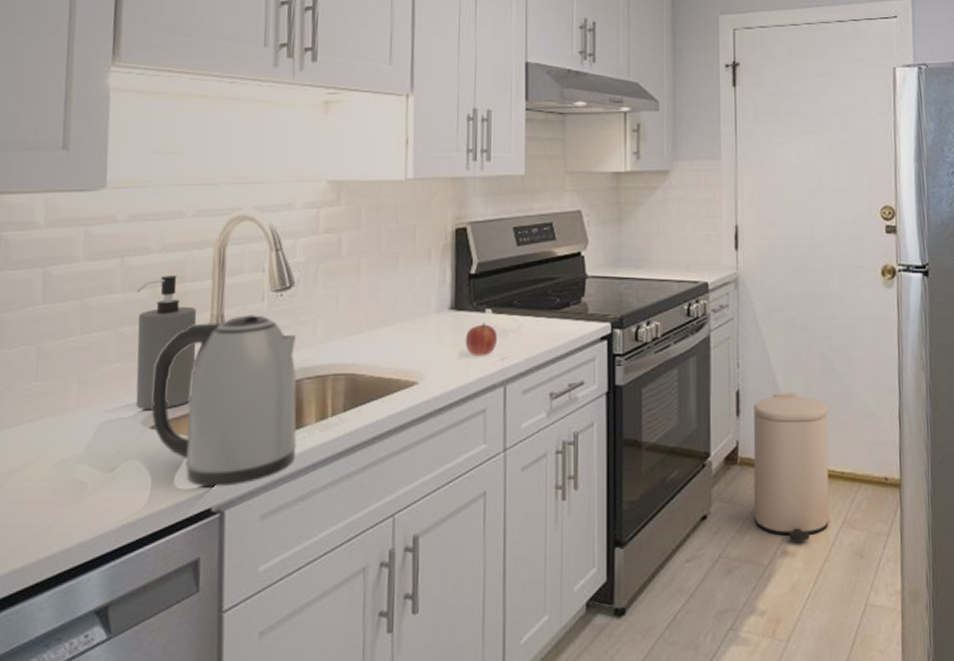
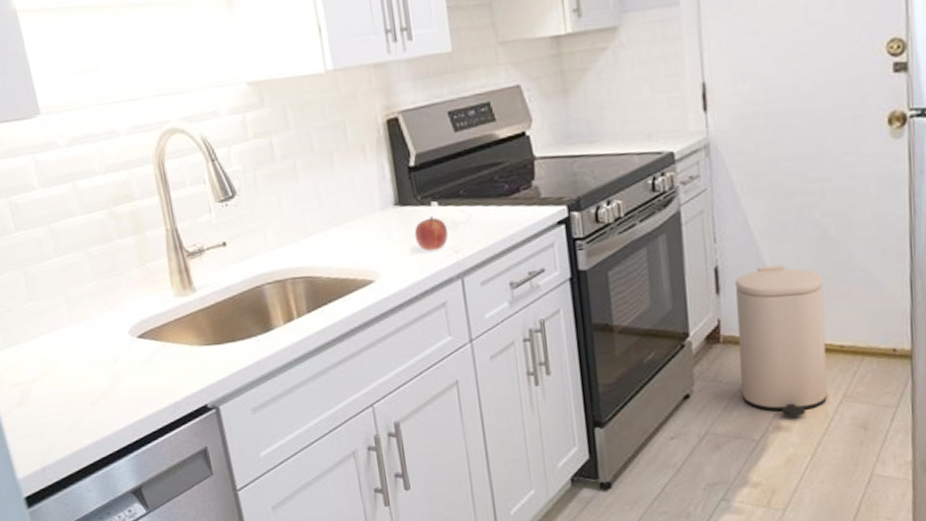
soap dispenser: present [135,275,197,409] -> none [93,194,166,322]
kettle: present [151,315,298,488] -> none [126,226,273,387]

